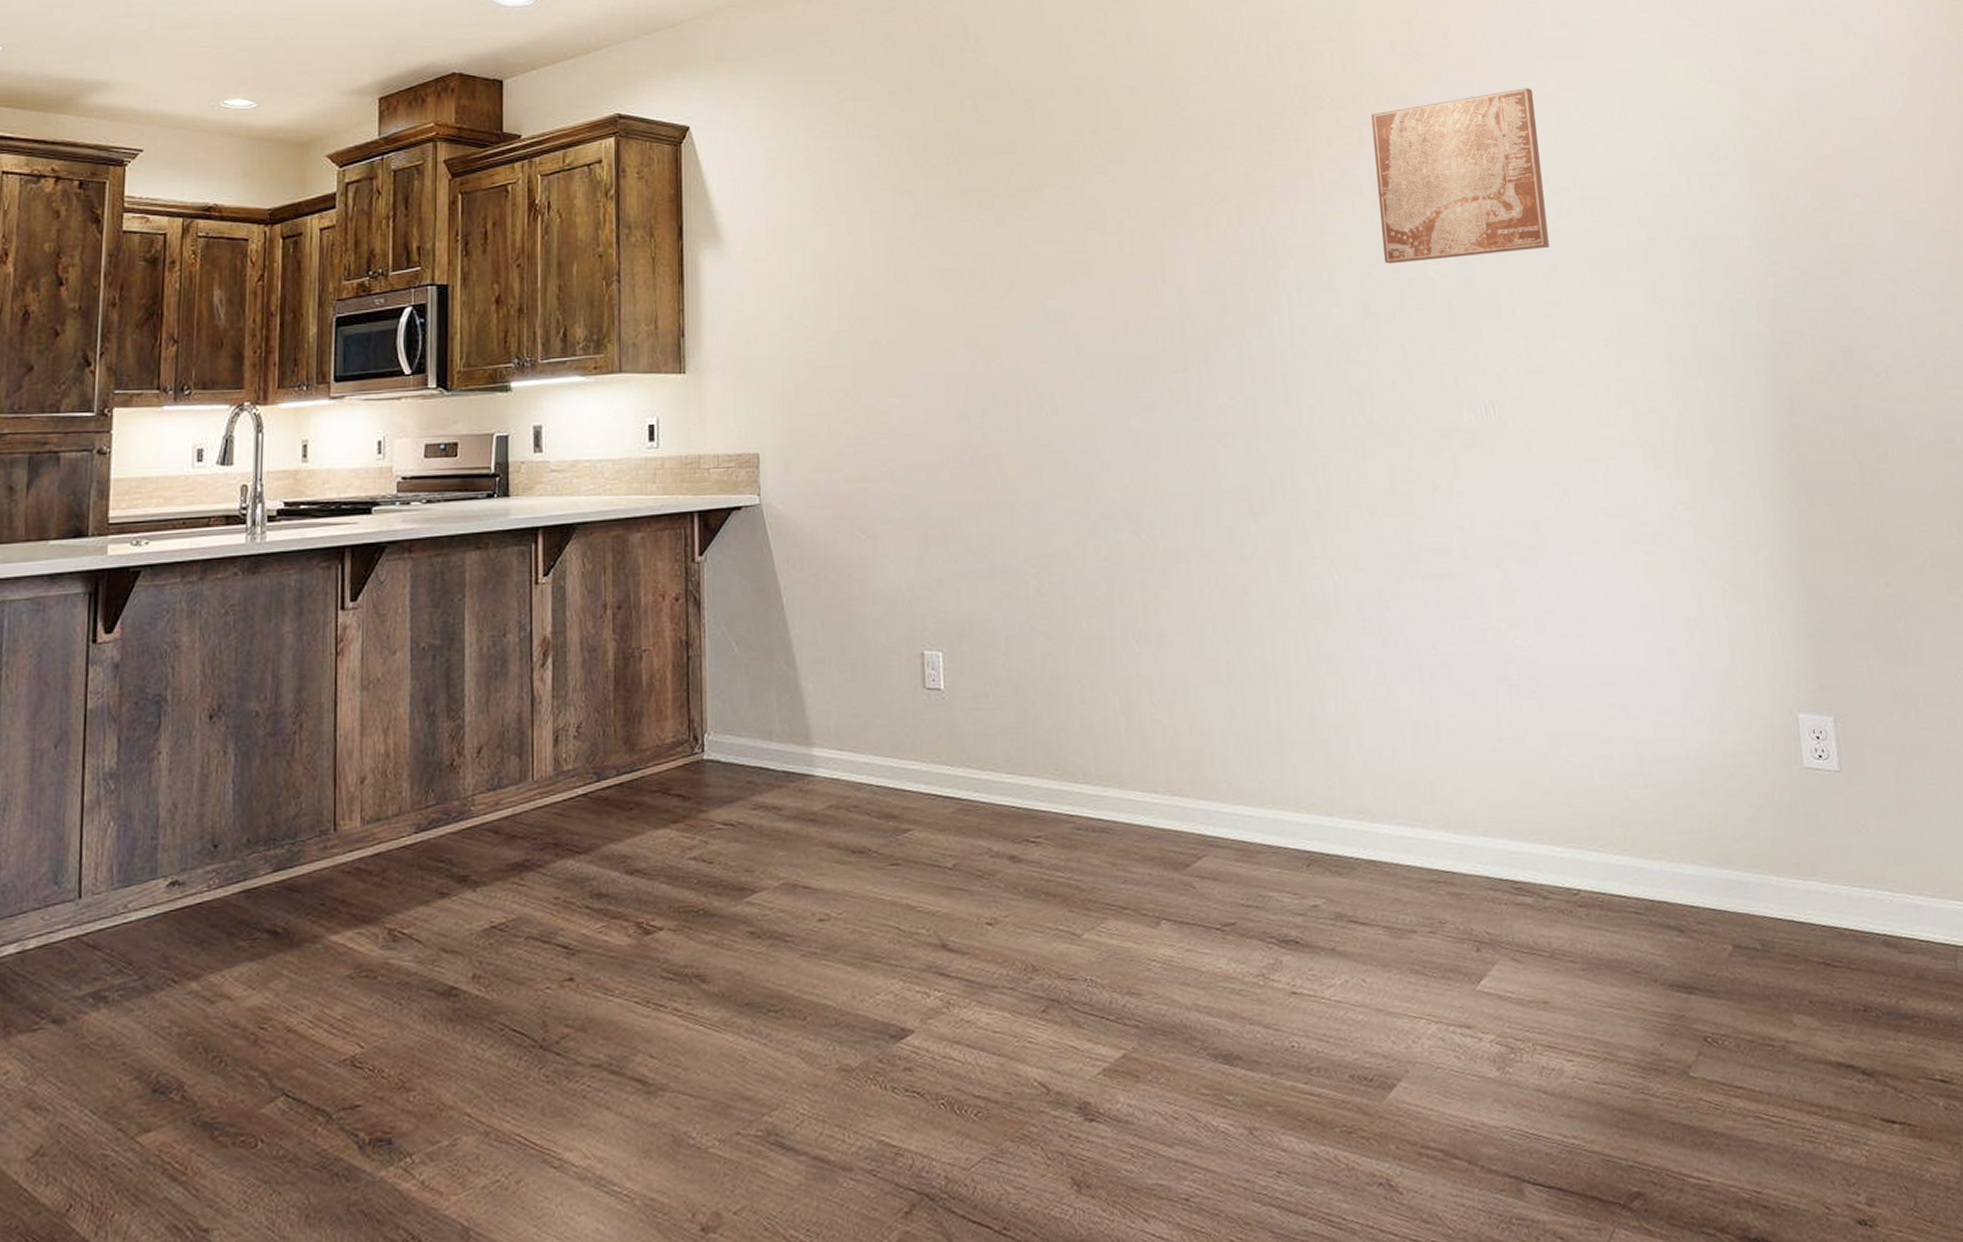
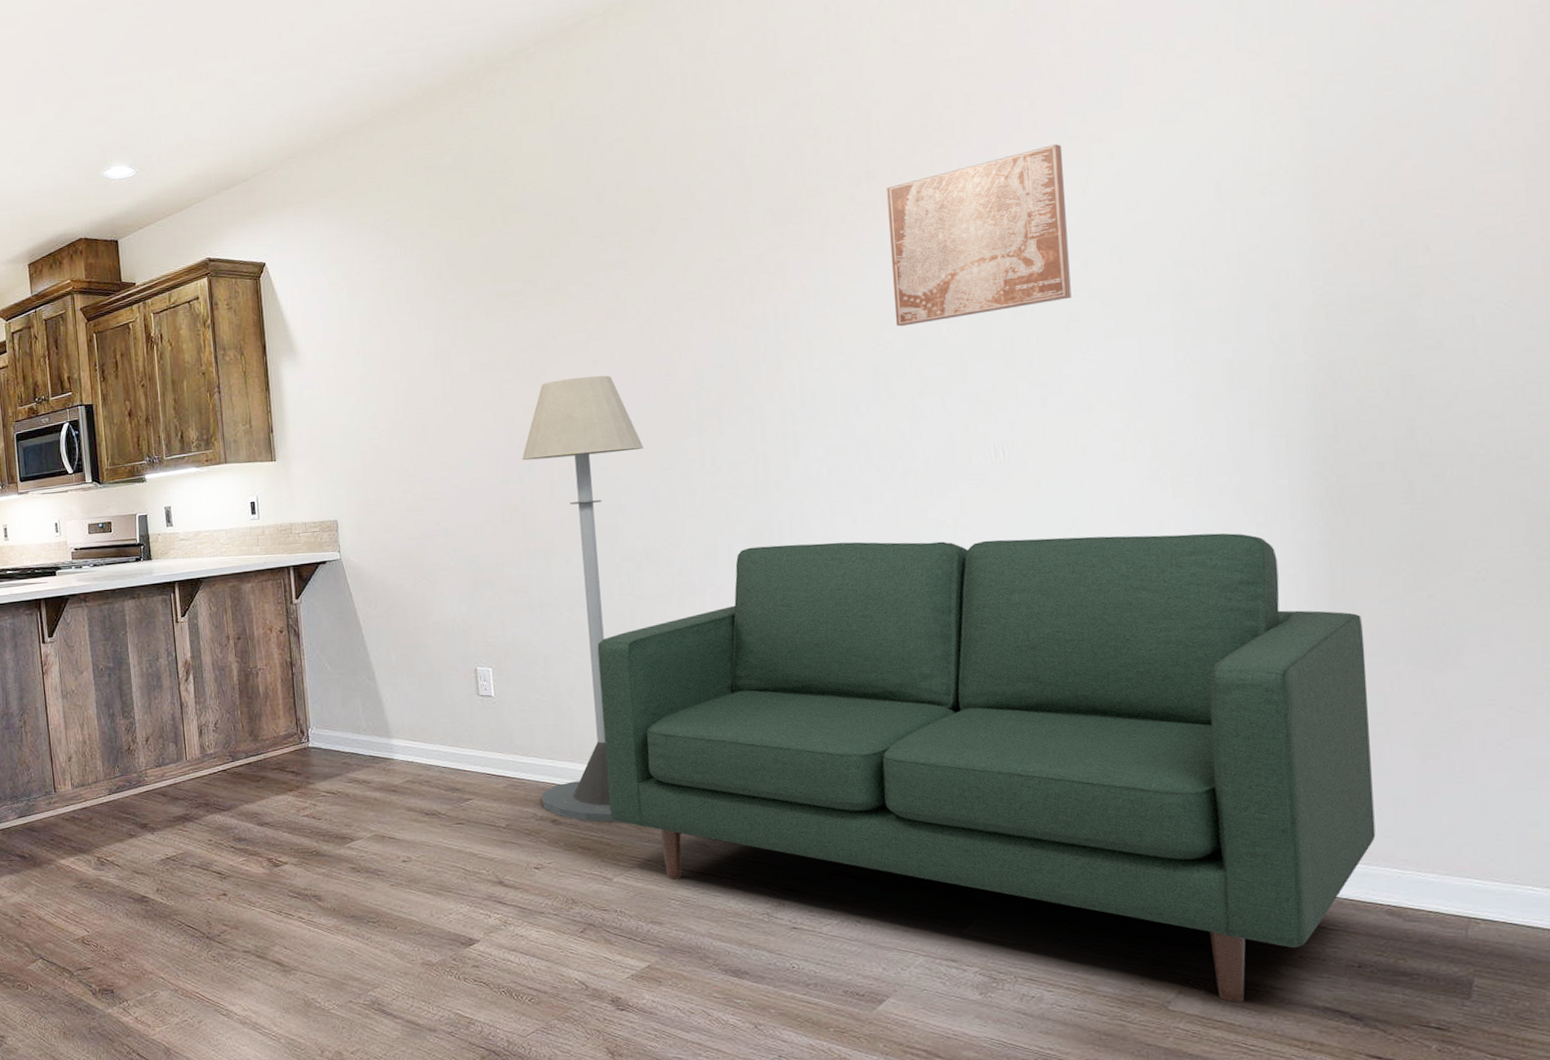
floor lamp: none [986,294,1124,858] -> present [522,375,644,823]
sofa: none [1068,504,1866,1063] -> present [597,533,1376,1002]

